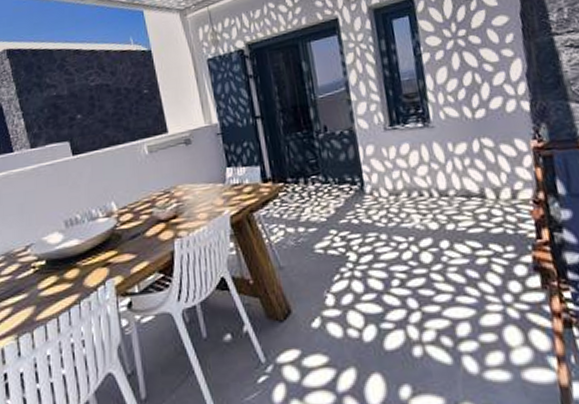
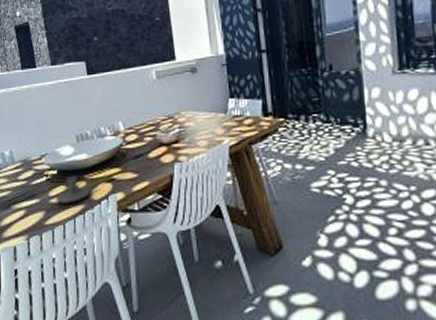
candle holder: none [45,263,93,296] -> present [55,175,98,204]

